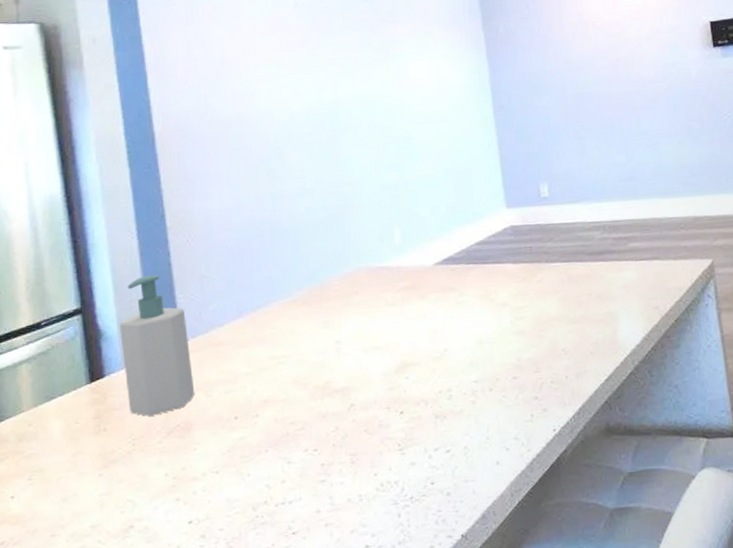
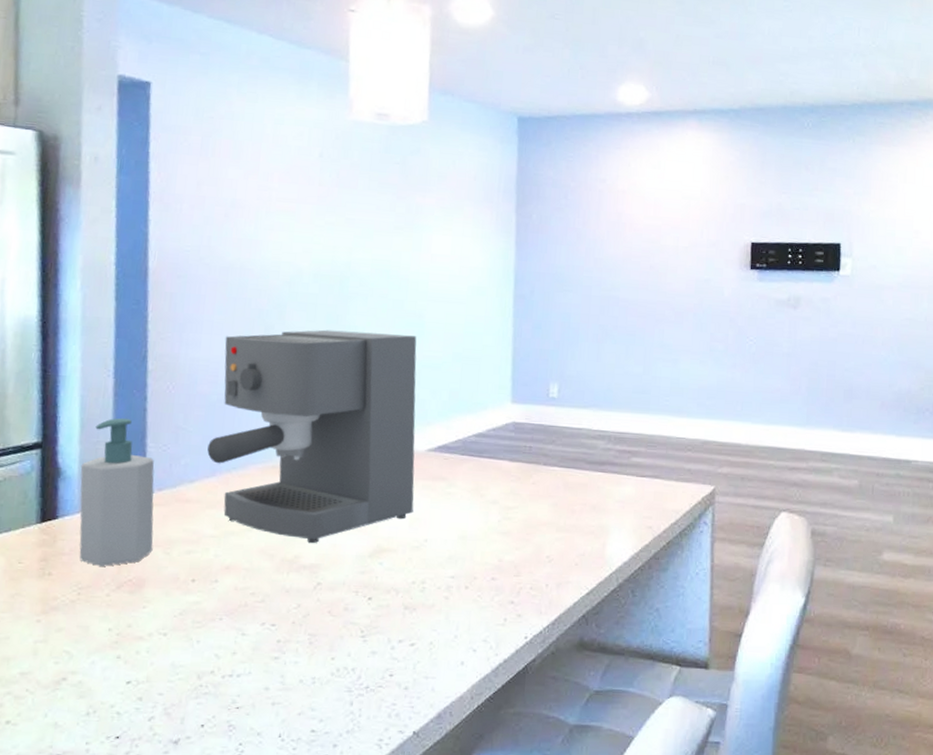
coffee maker: none [231,158,430,368] -> present [207,329,417,544]

